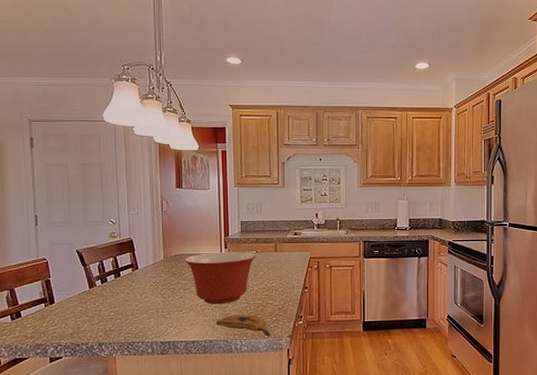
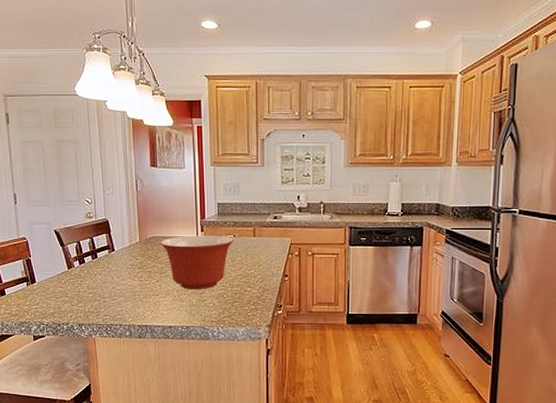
banana: present [216,314,270,337] -> none [193,301,248,326]

